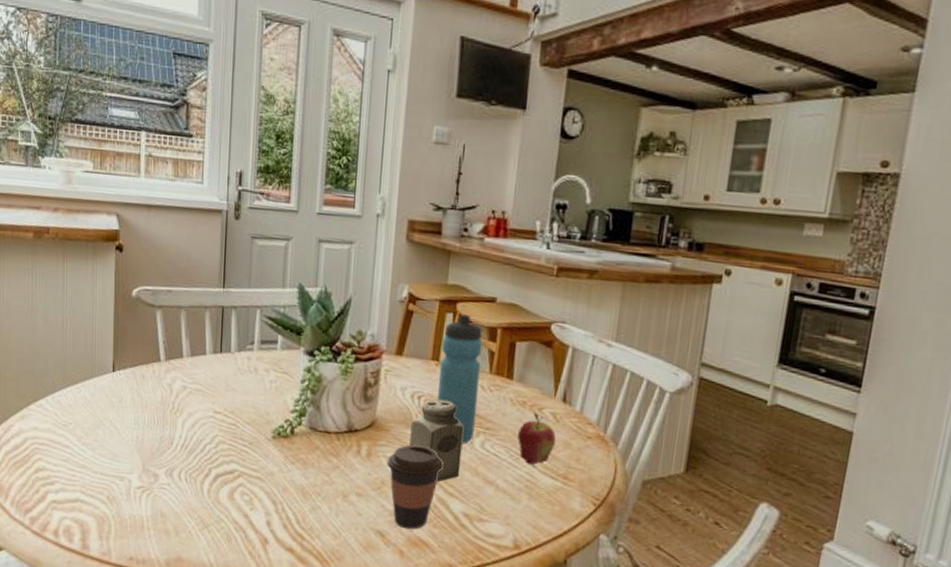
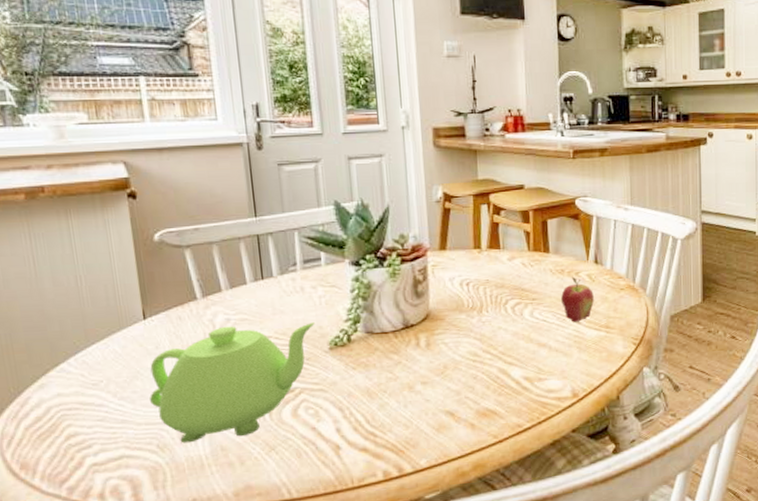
teapot: none [107,393,263,507] -> present [150,322,315,443]
coffee cup: present [387,444,445,529] -> none [446,326,500,403]
salt shaker: present [409,399,464,483] -> none [464,282,515,356]
water bottle: present [438,314,483,444] -> none [481,204,522,317]

